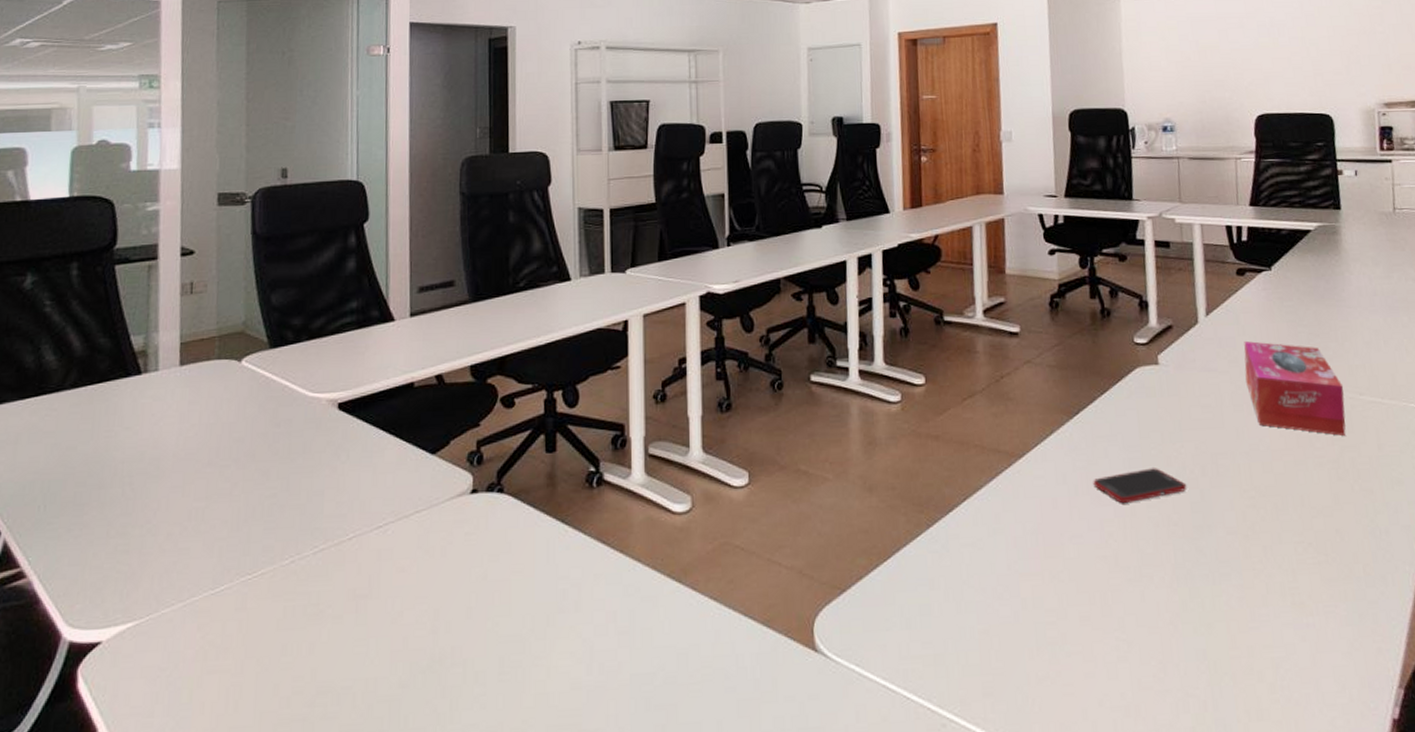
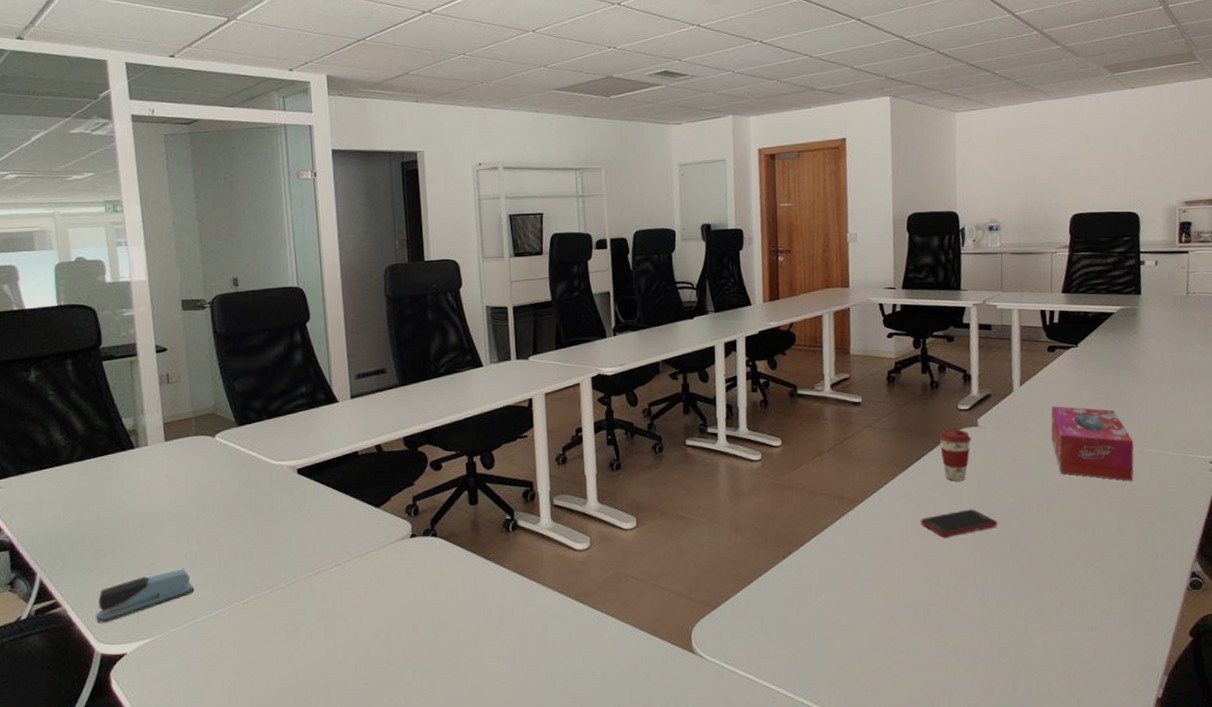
stapler: none [68,528,197,600] -> present [96,568,195,623]
coffee cup: none [1113,366,1151,432] -> present [939,428,971,481]

